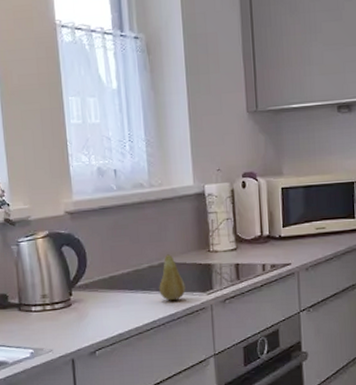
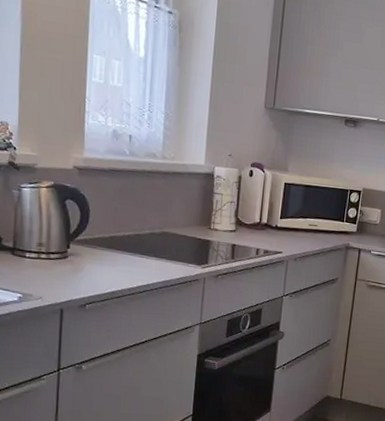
fruit: present [159,253,186,301] -> none [157,223,183,269]

